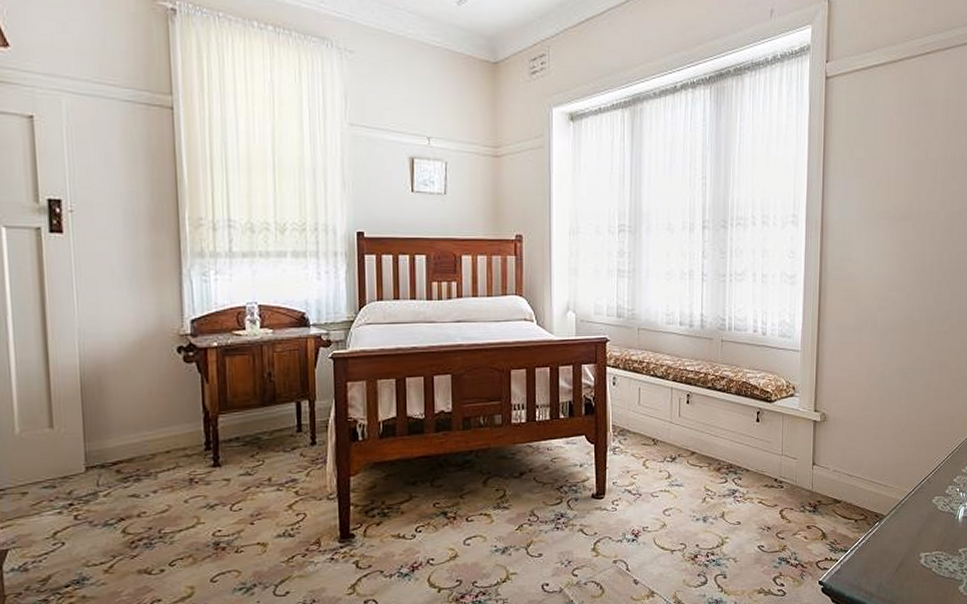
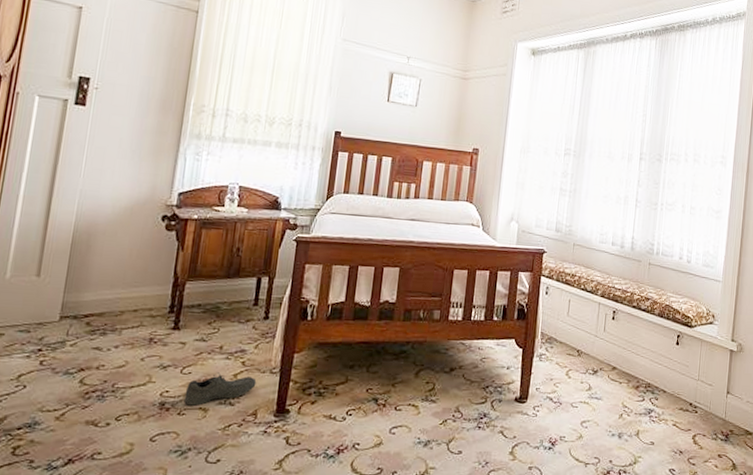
shoe: none [239,505,314,542] -> present [184,372,257,406]

